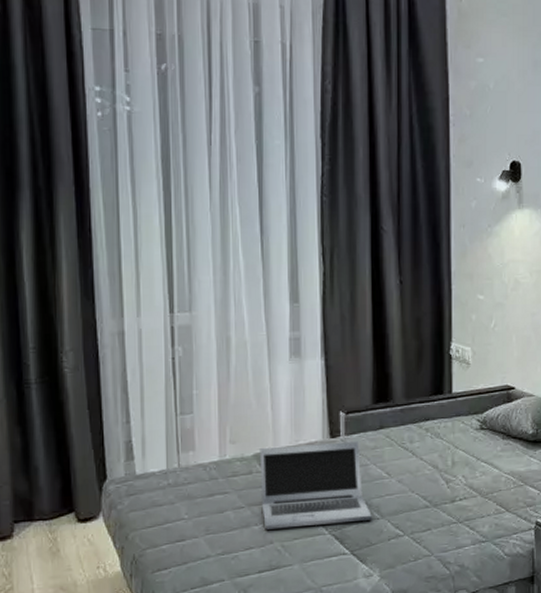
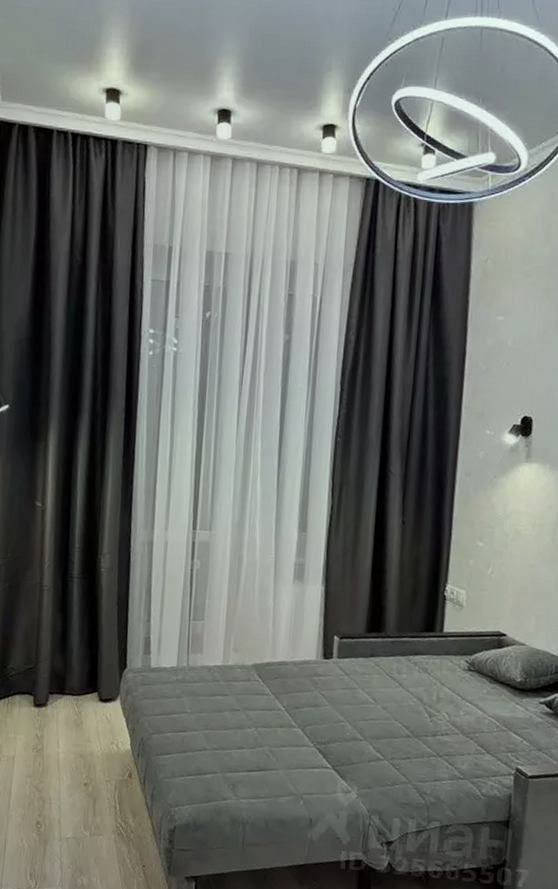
laptop: present [259,441,372,530] -> none [255,659,355,740]

